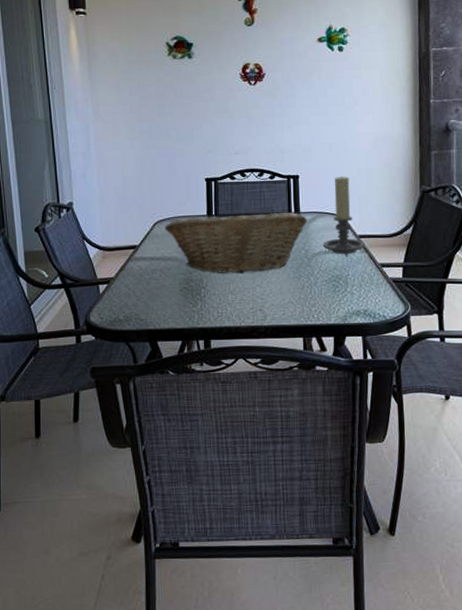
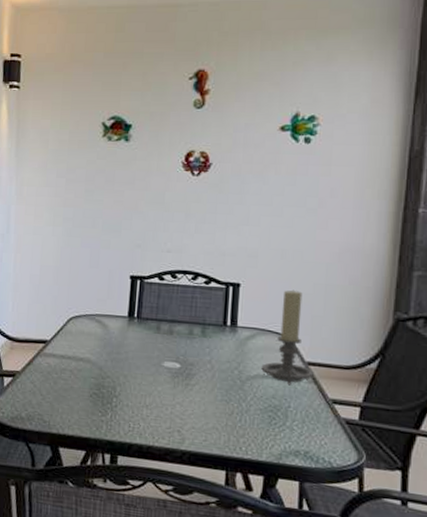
fruit basket: present [165,210,307,274] -> none [80,315,245,388]

